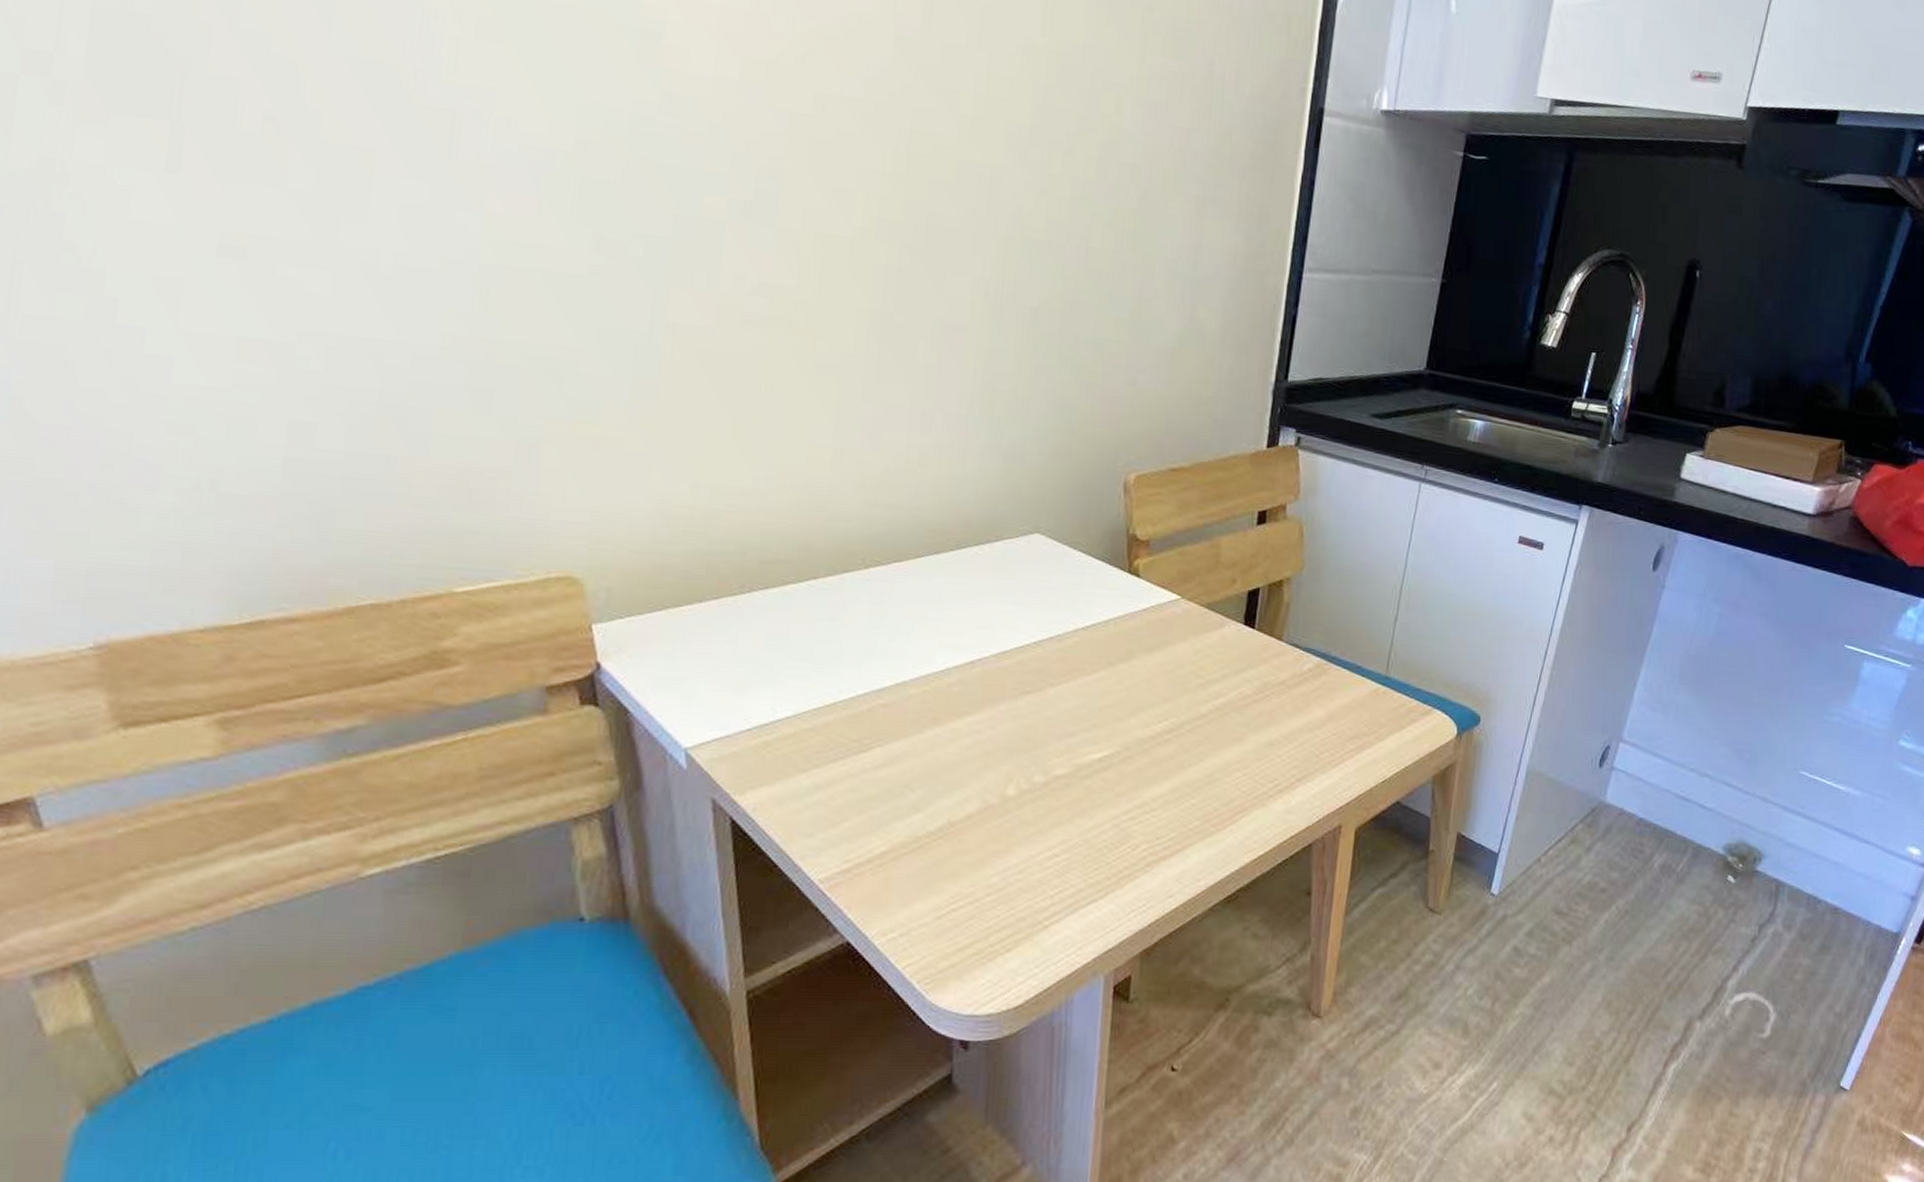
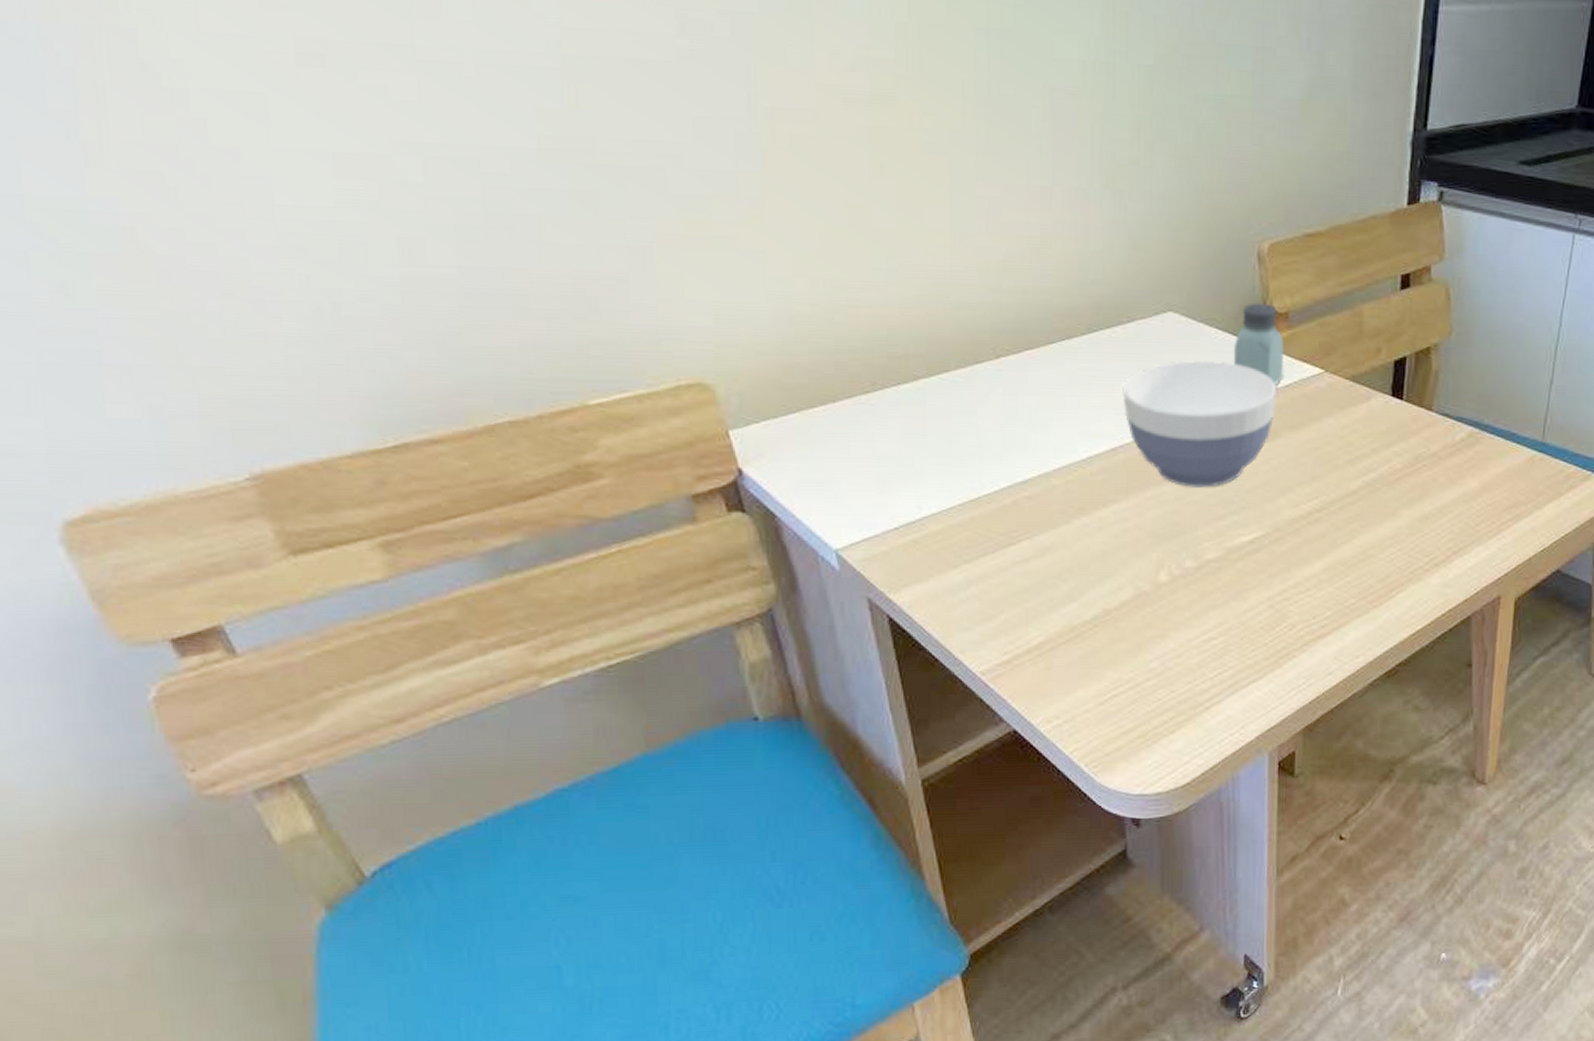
bowl: none [984,580,1135,704] -> present [1122,359,1277,487]
saltshaker: none [1095,529,1144,608] -> present [1234,303,1284,385]

